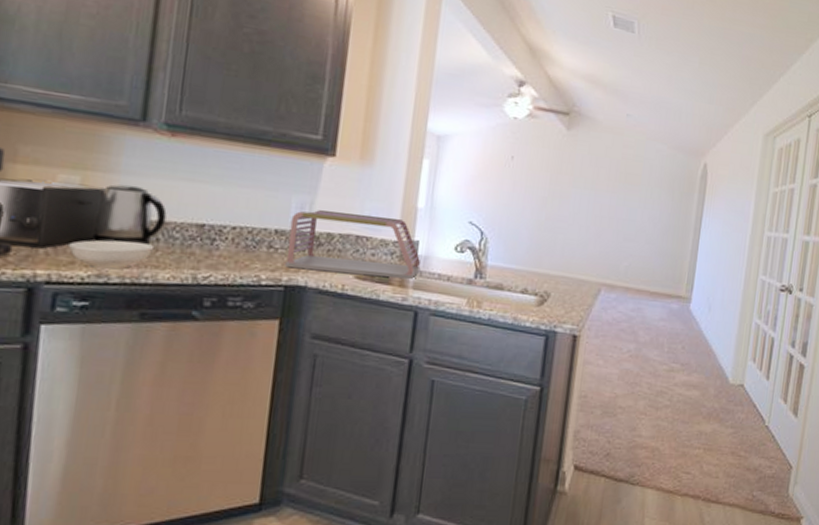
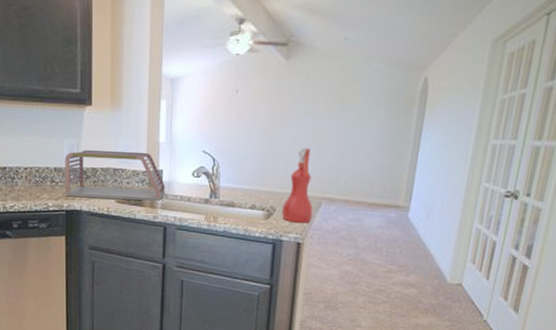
spray bottle: none [557,226,592,314] -> present [282,148,314,224]

